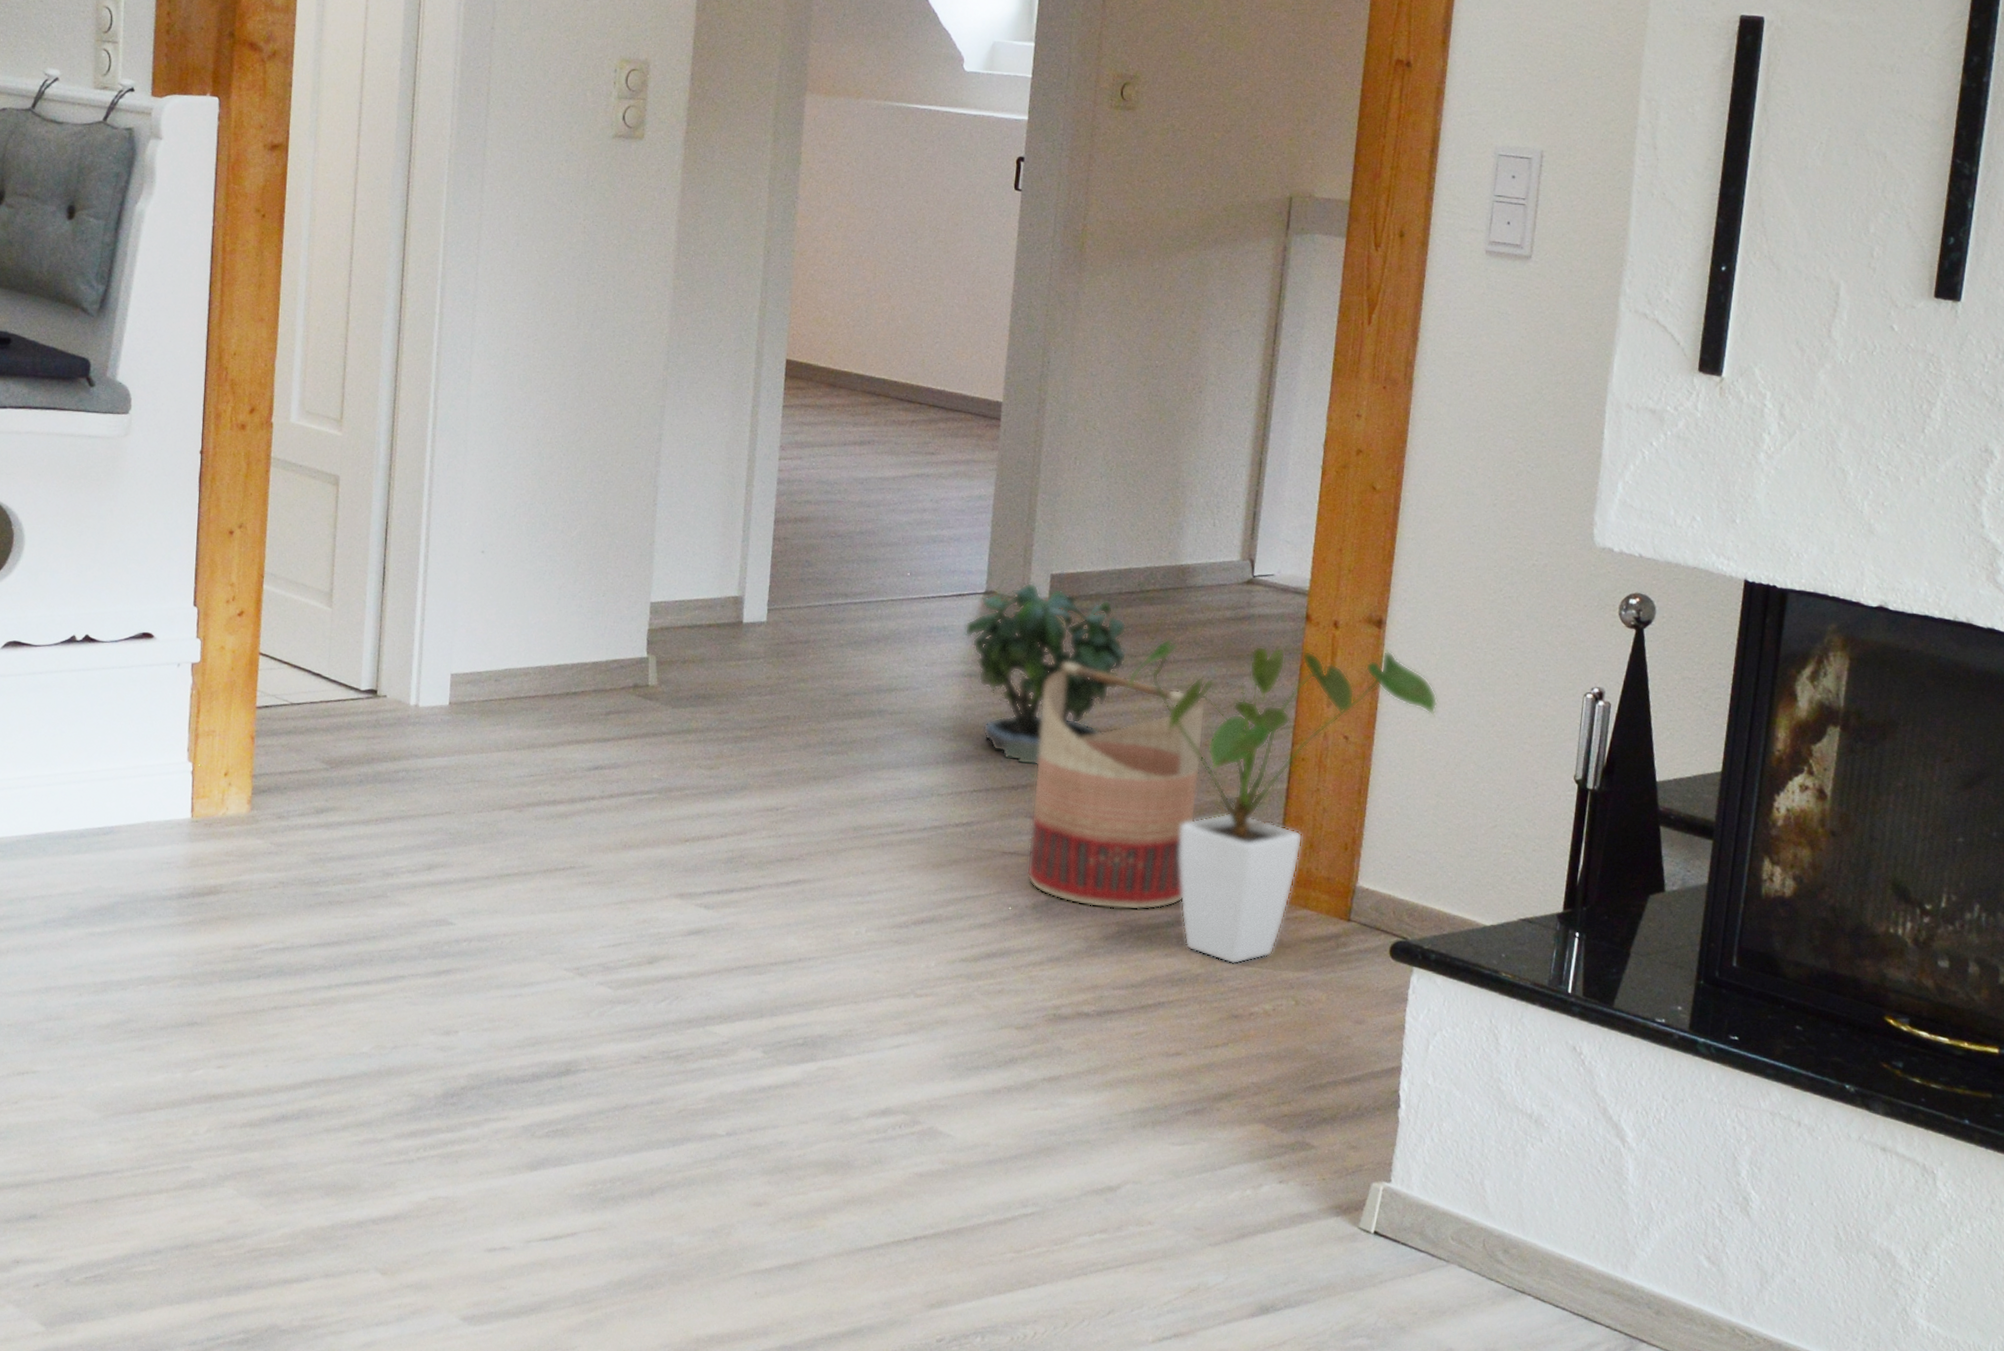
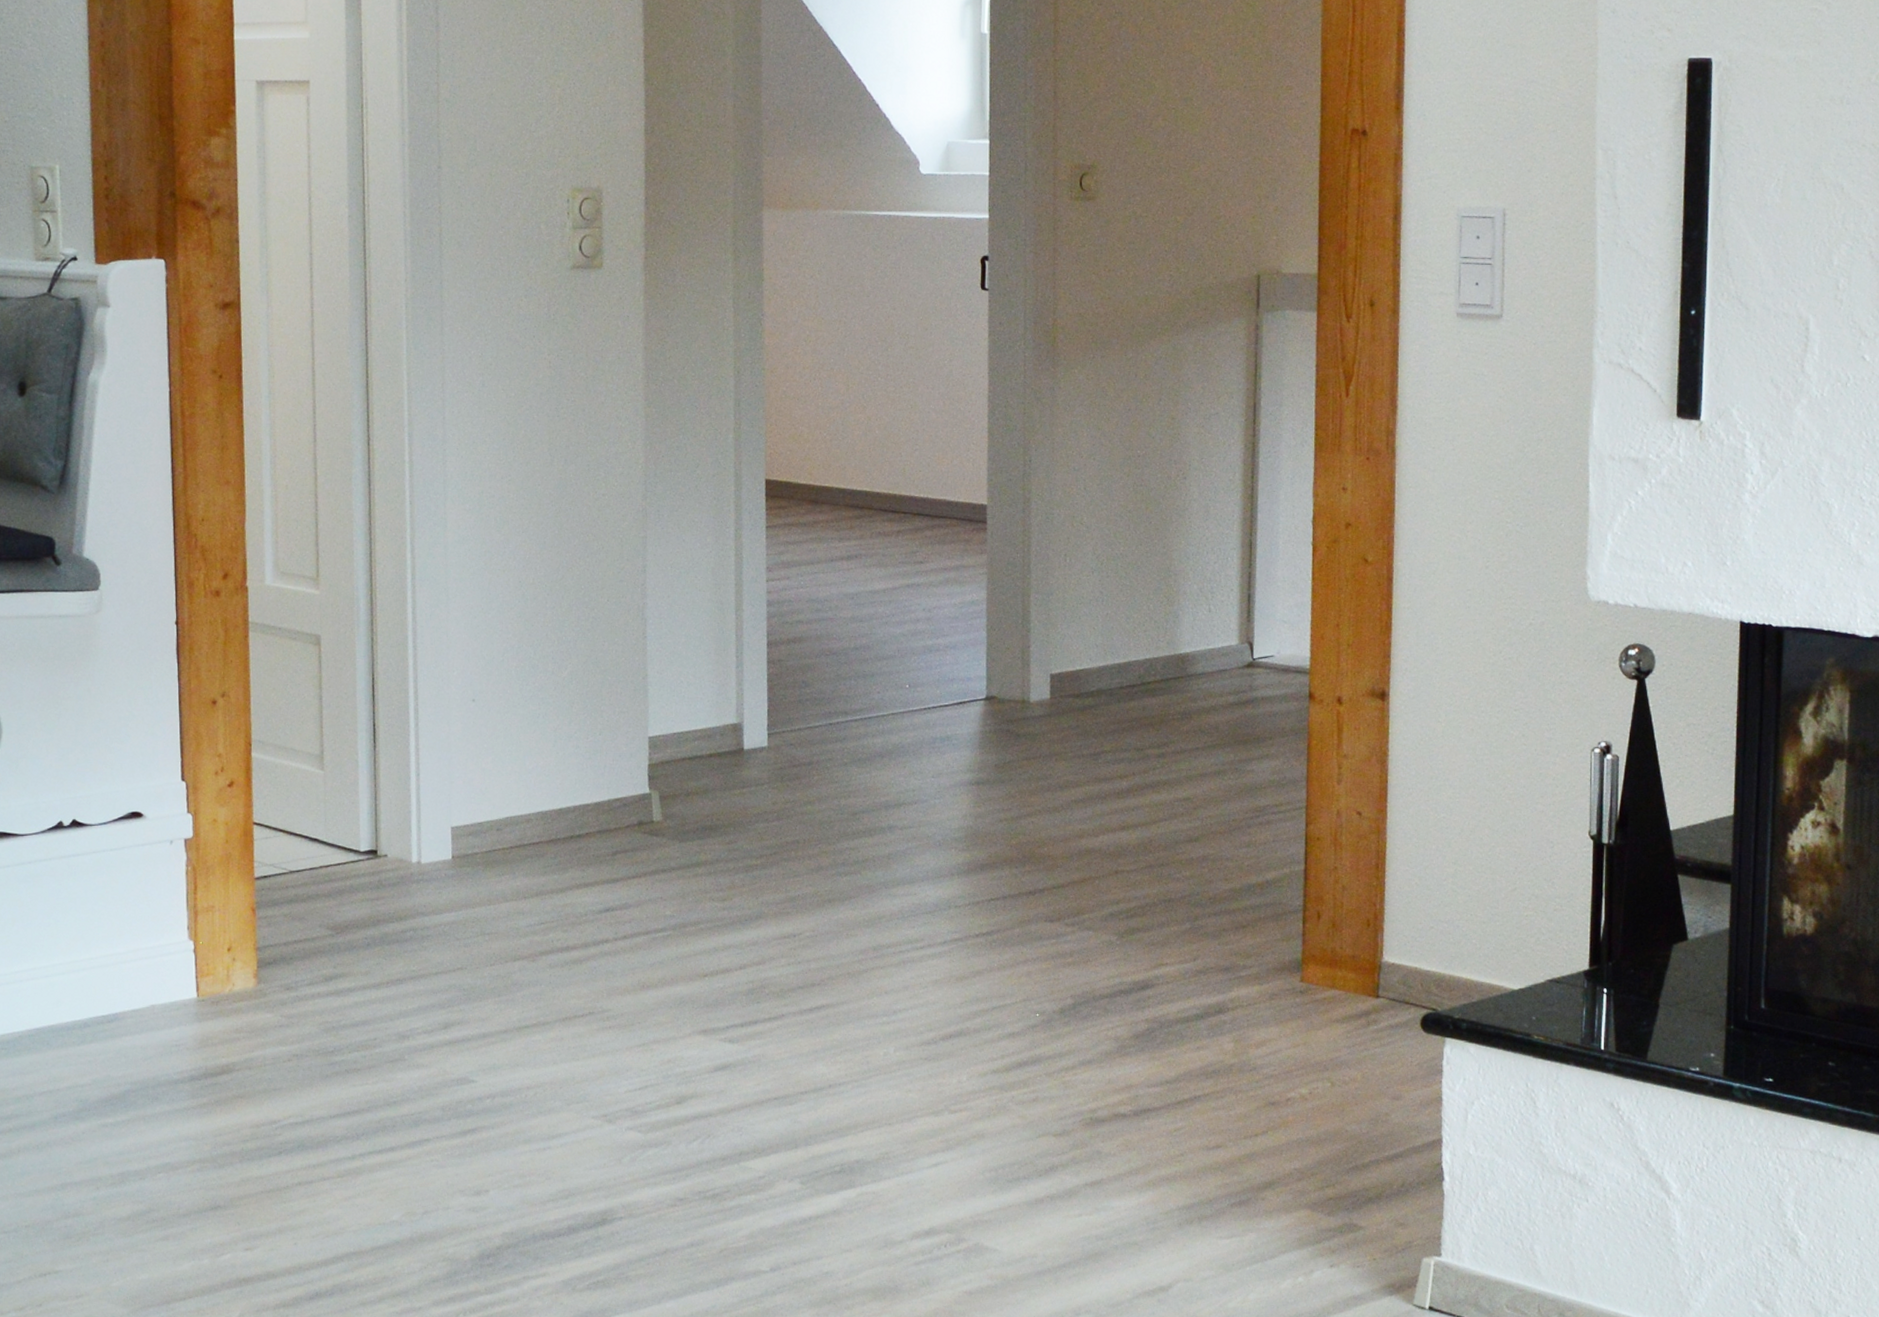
potted plant: present [964,570,1127,768] -> none [968,669,1133,871]
basket: present [1026,662,1206,911] -> none [1050,762,1218,1006]
house plant: present [1126,639,1438,965] -> none [1136,722,1447,1051]

